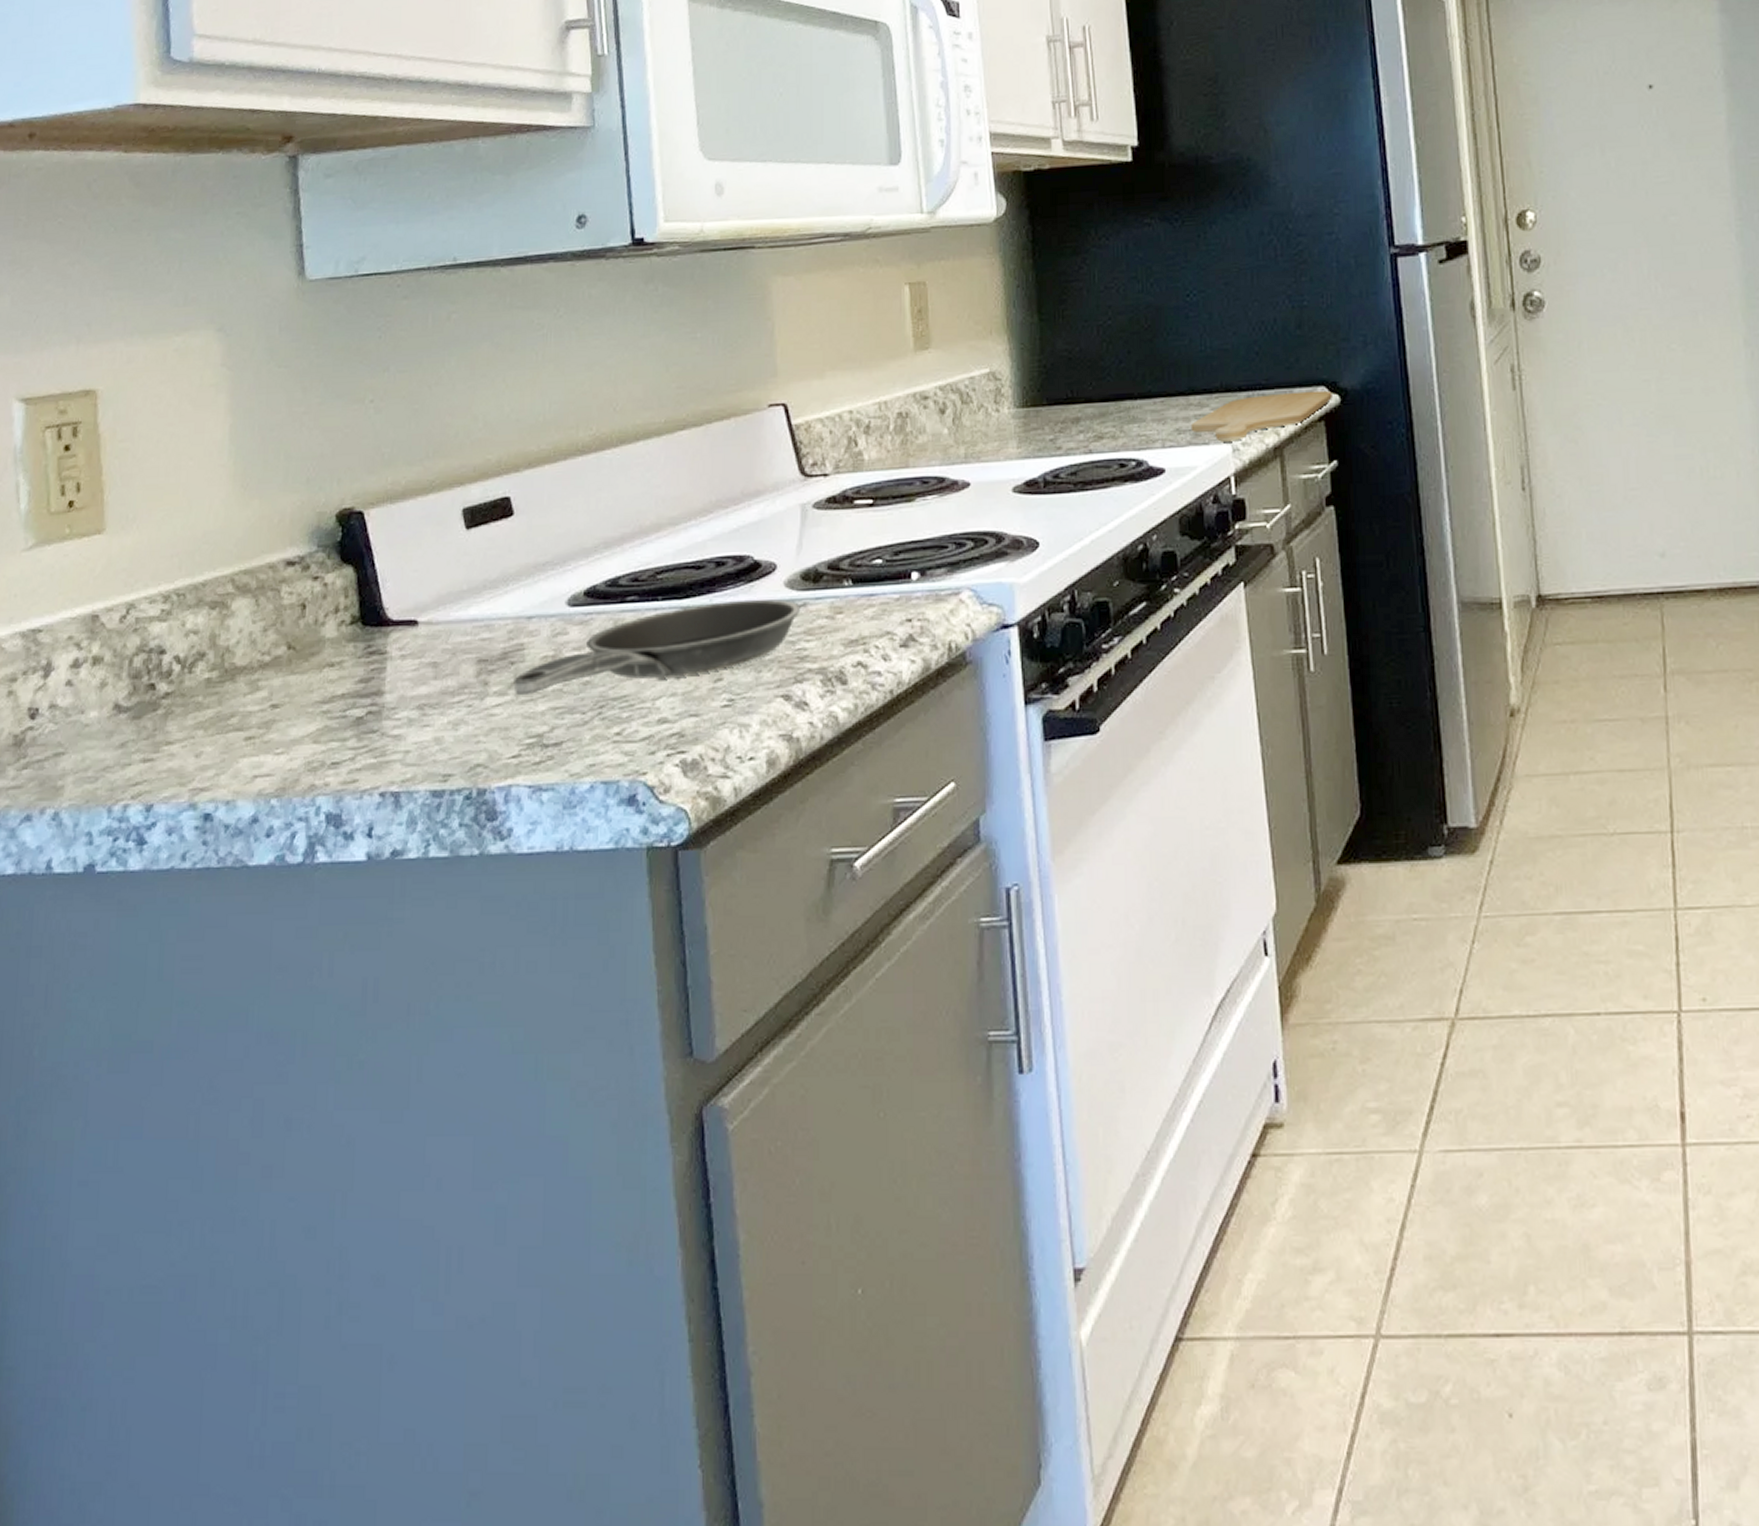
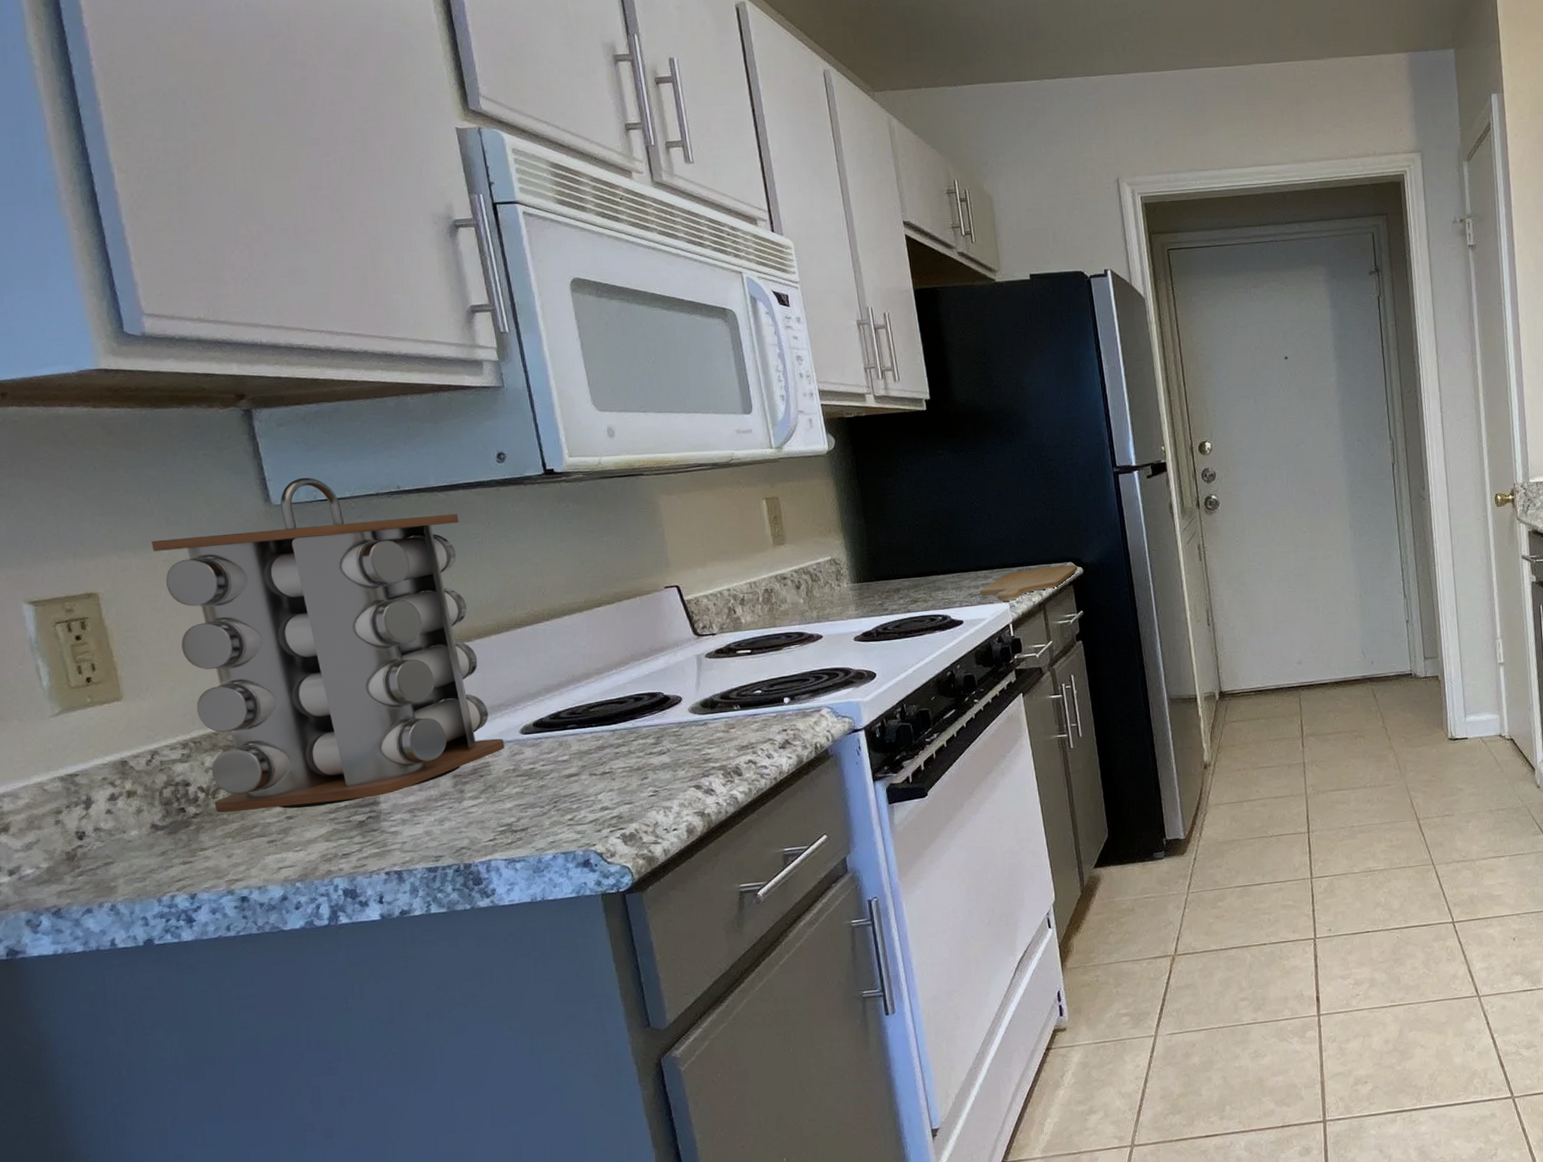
spice rack: none [164,244,546,694] -> present [151,477,505,813]
frying pan: present [513,599,801,696] -> none [484,721,703,799]

